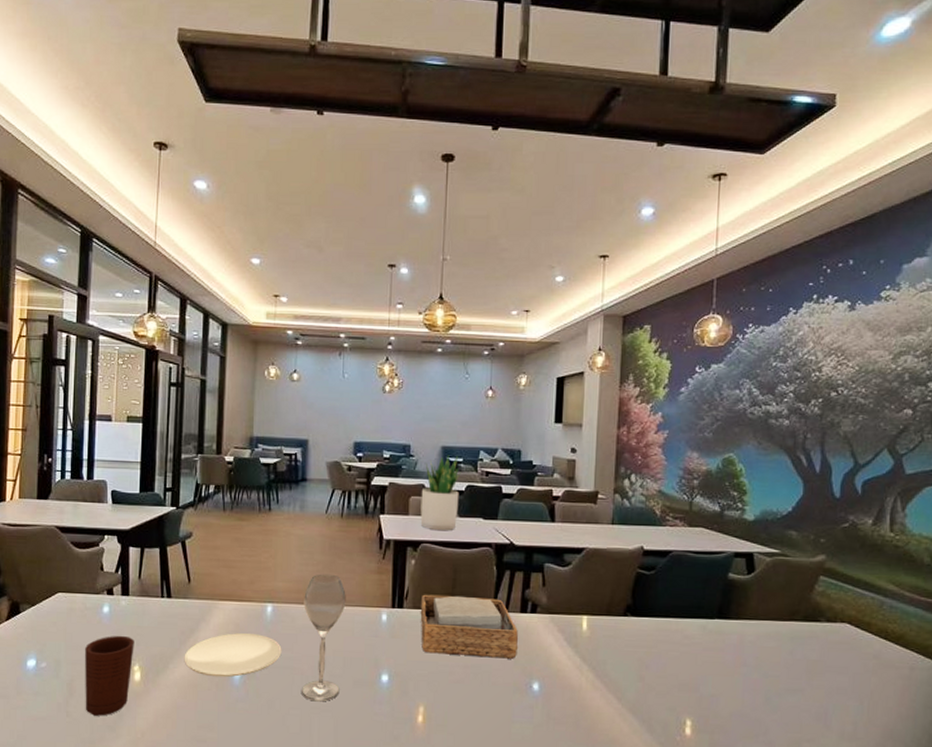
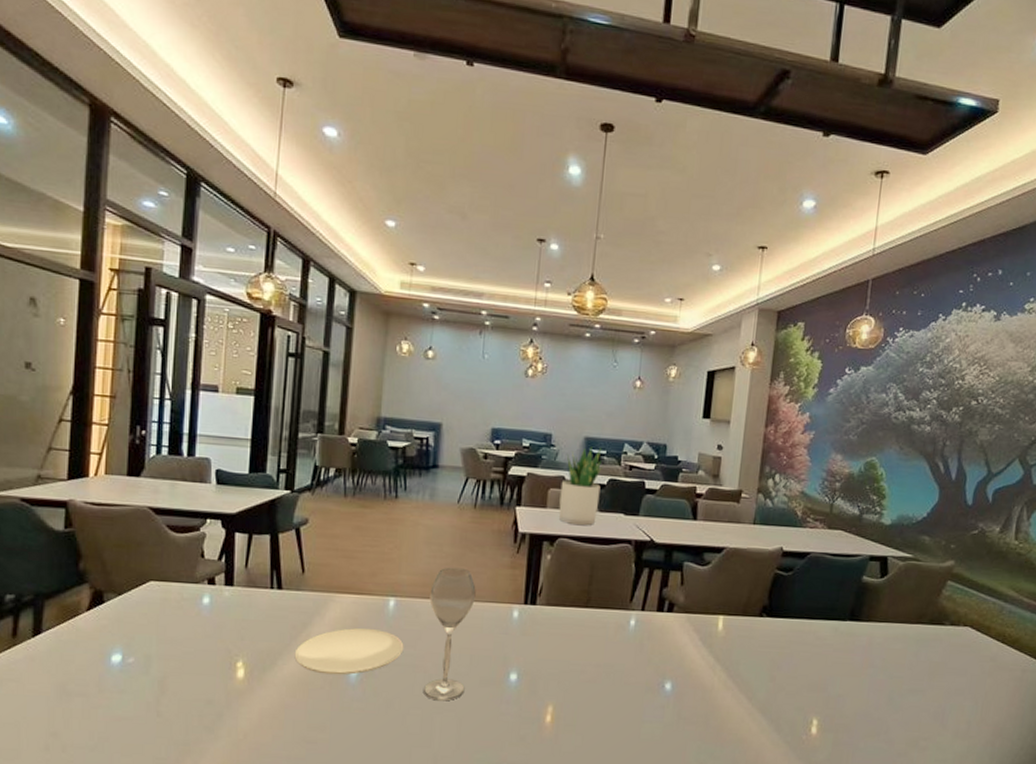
cup: present [85,635,134,716] -> none [179,628,238,716]
napkin holder: present [420,594,518,659] -> none [553,591,653,658]

